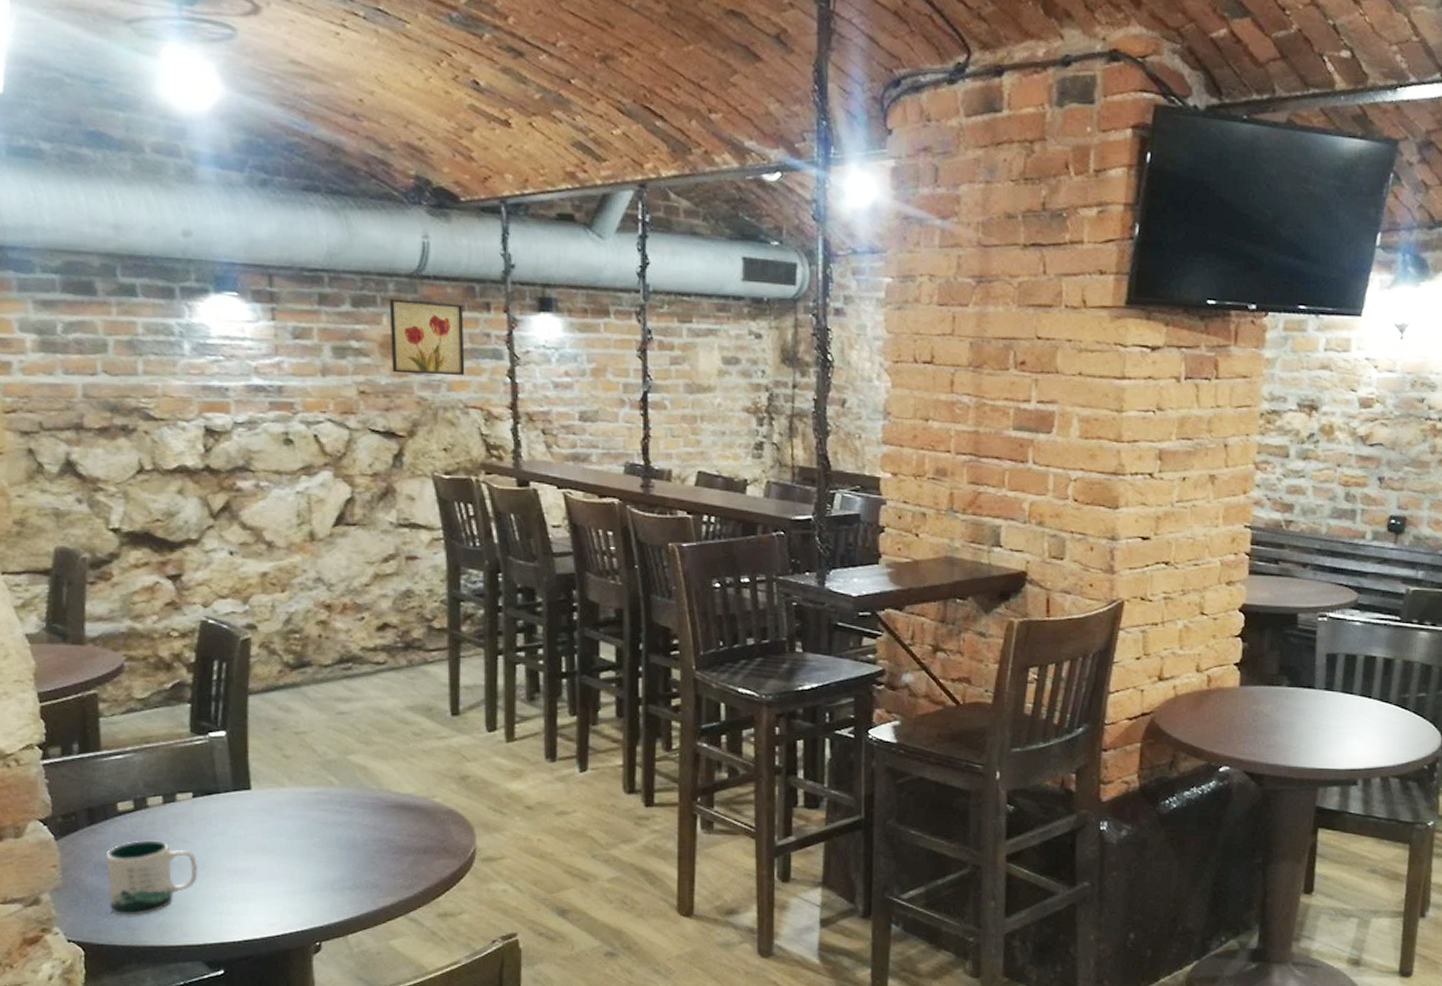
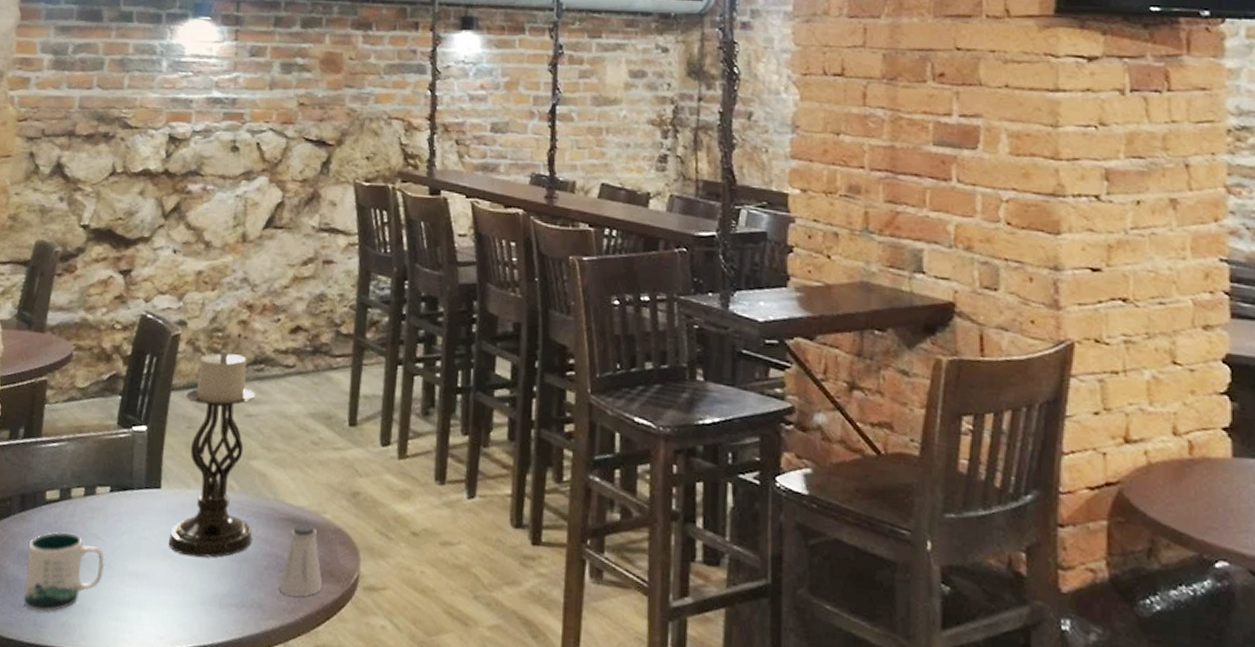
candle holder: none [266,650,360,850] -> present [168,349,255,558]
wall art: present [389,298,465,375] -> none [329,20,395,89]
saltshaker: none [393,807,439,874] -> present [279,523,323,597]

